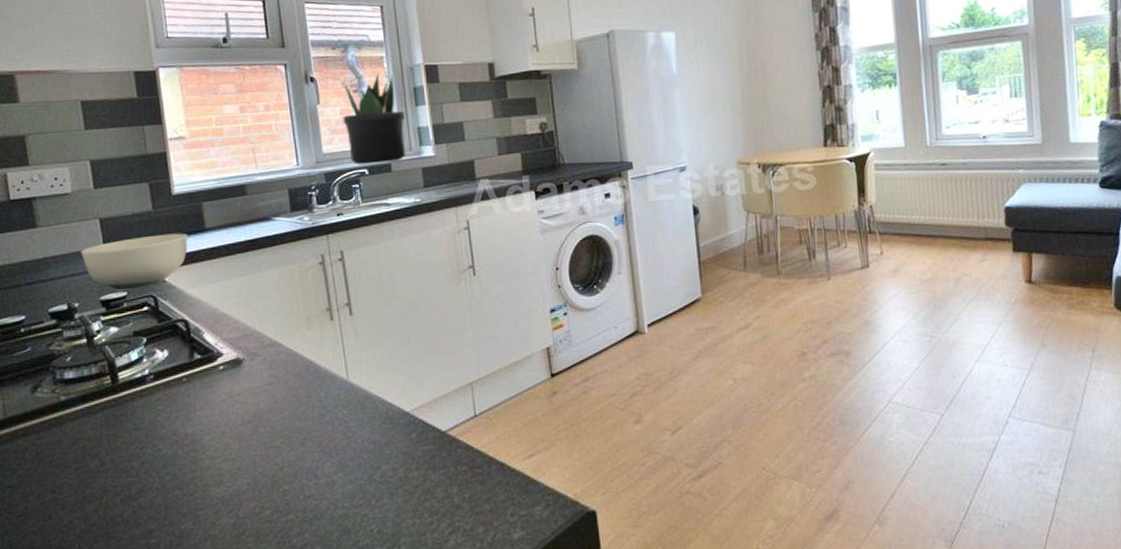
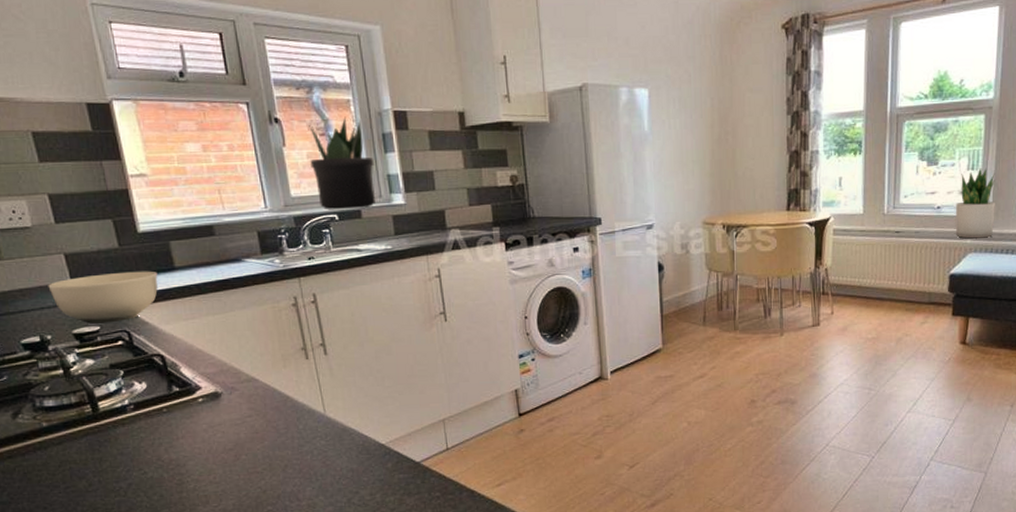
planter: none [1002,94,1047,169] -> present [955,168,995,239]

